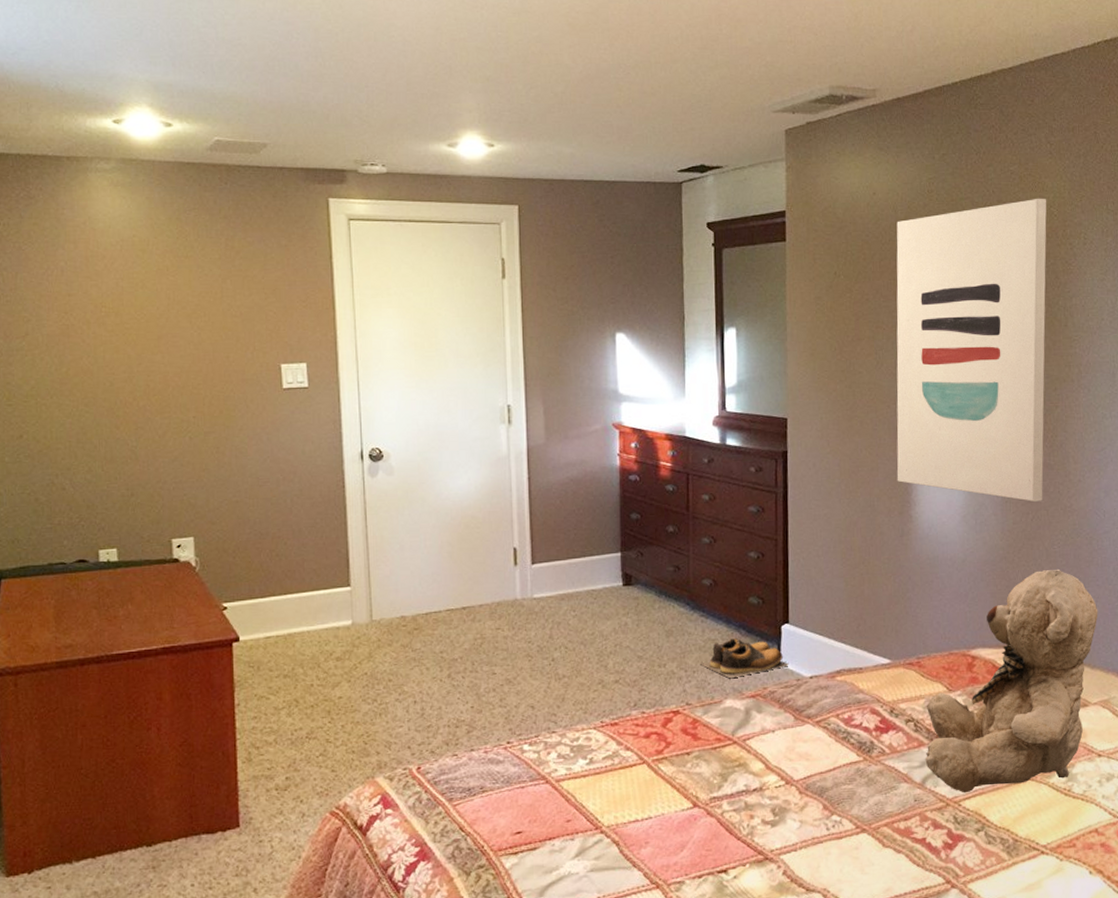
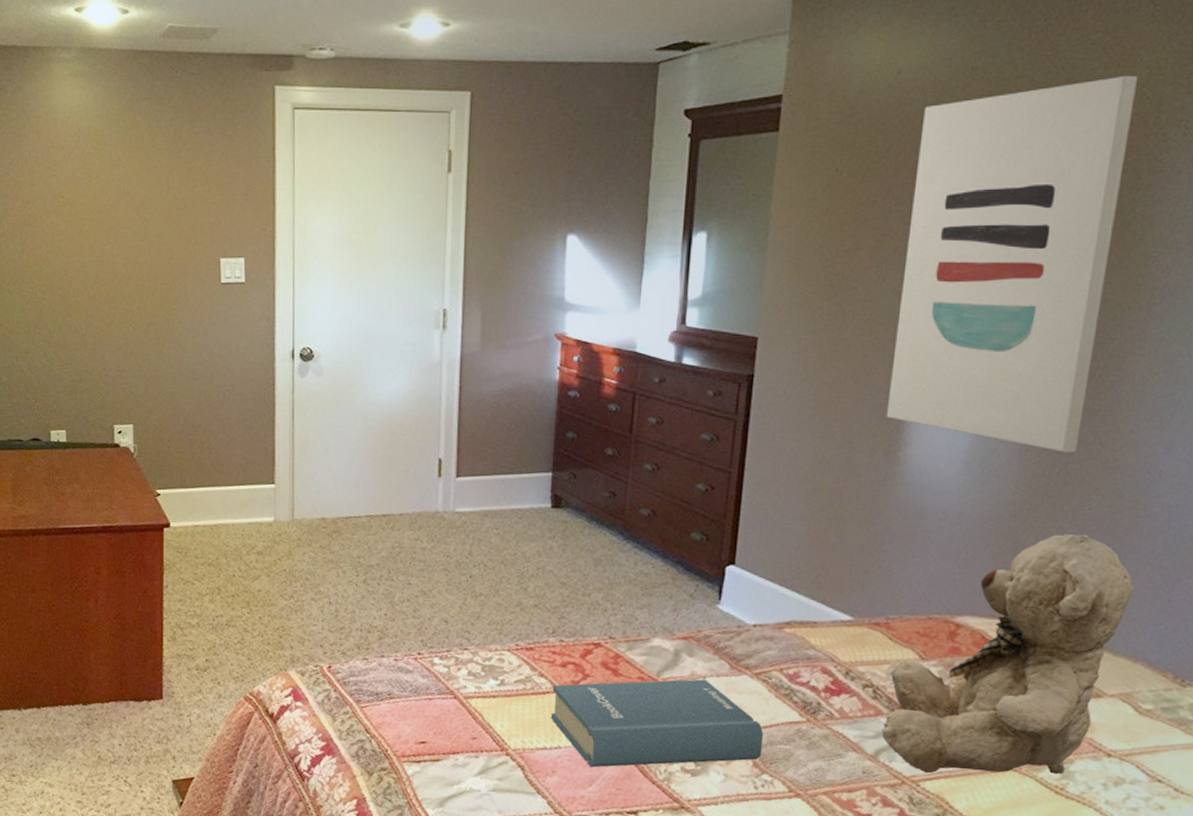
hardback book: none [638,733,830,833] -> present [550,679,764,768]
shoes: present [700,637,789,679] -> none [629,573,730,617]

